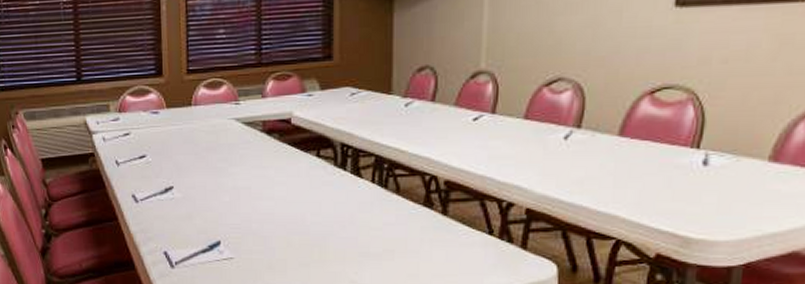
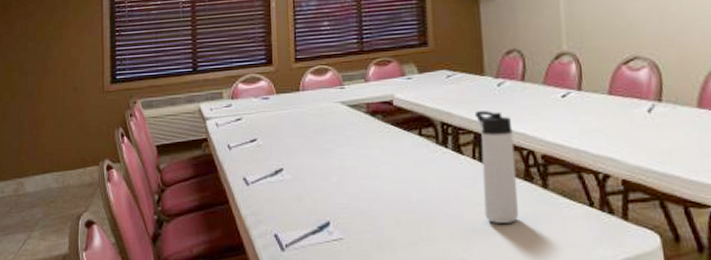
thermos bottle: none [377,132,417,248] -> present [474,111,519,223]

